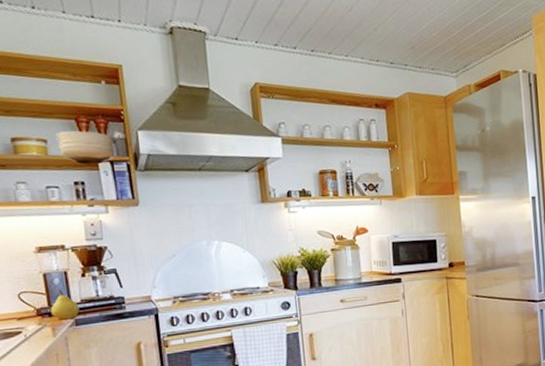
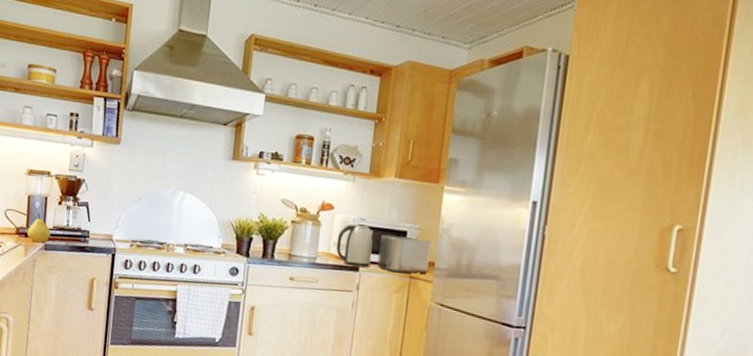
bowl: present [57,131,115,165] -> none [64,64,111,99]
kettle: none [376,240,410,280] -> present [336,223,374,268]
toaster: none [414,243,461,277] -> present [377,235,432,275]

